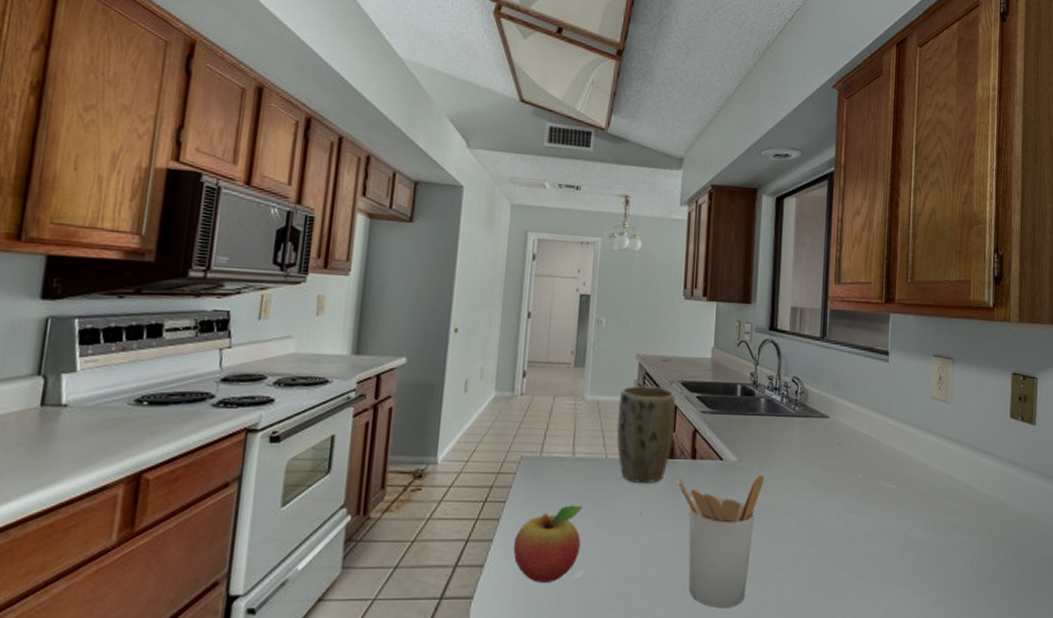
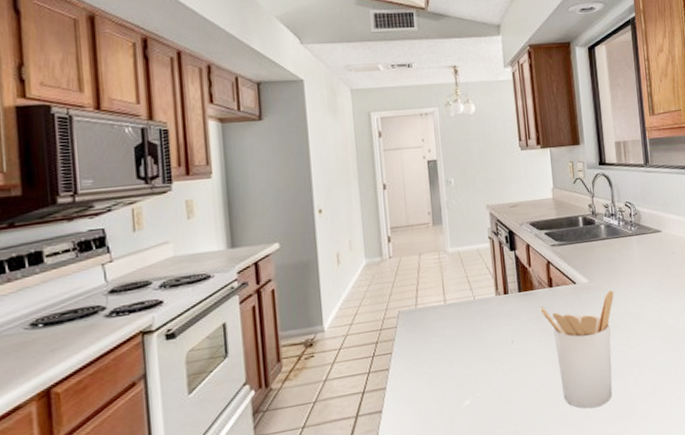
fruit: present [513,505,582,582] -> none [405,344,465,417]
plant pot: present [616,384,676,483] -> none [477,230,531,317]

